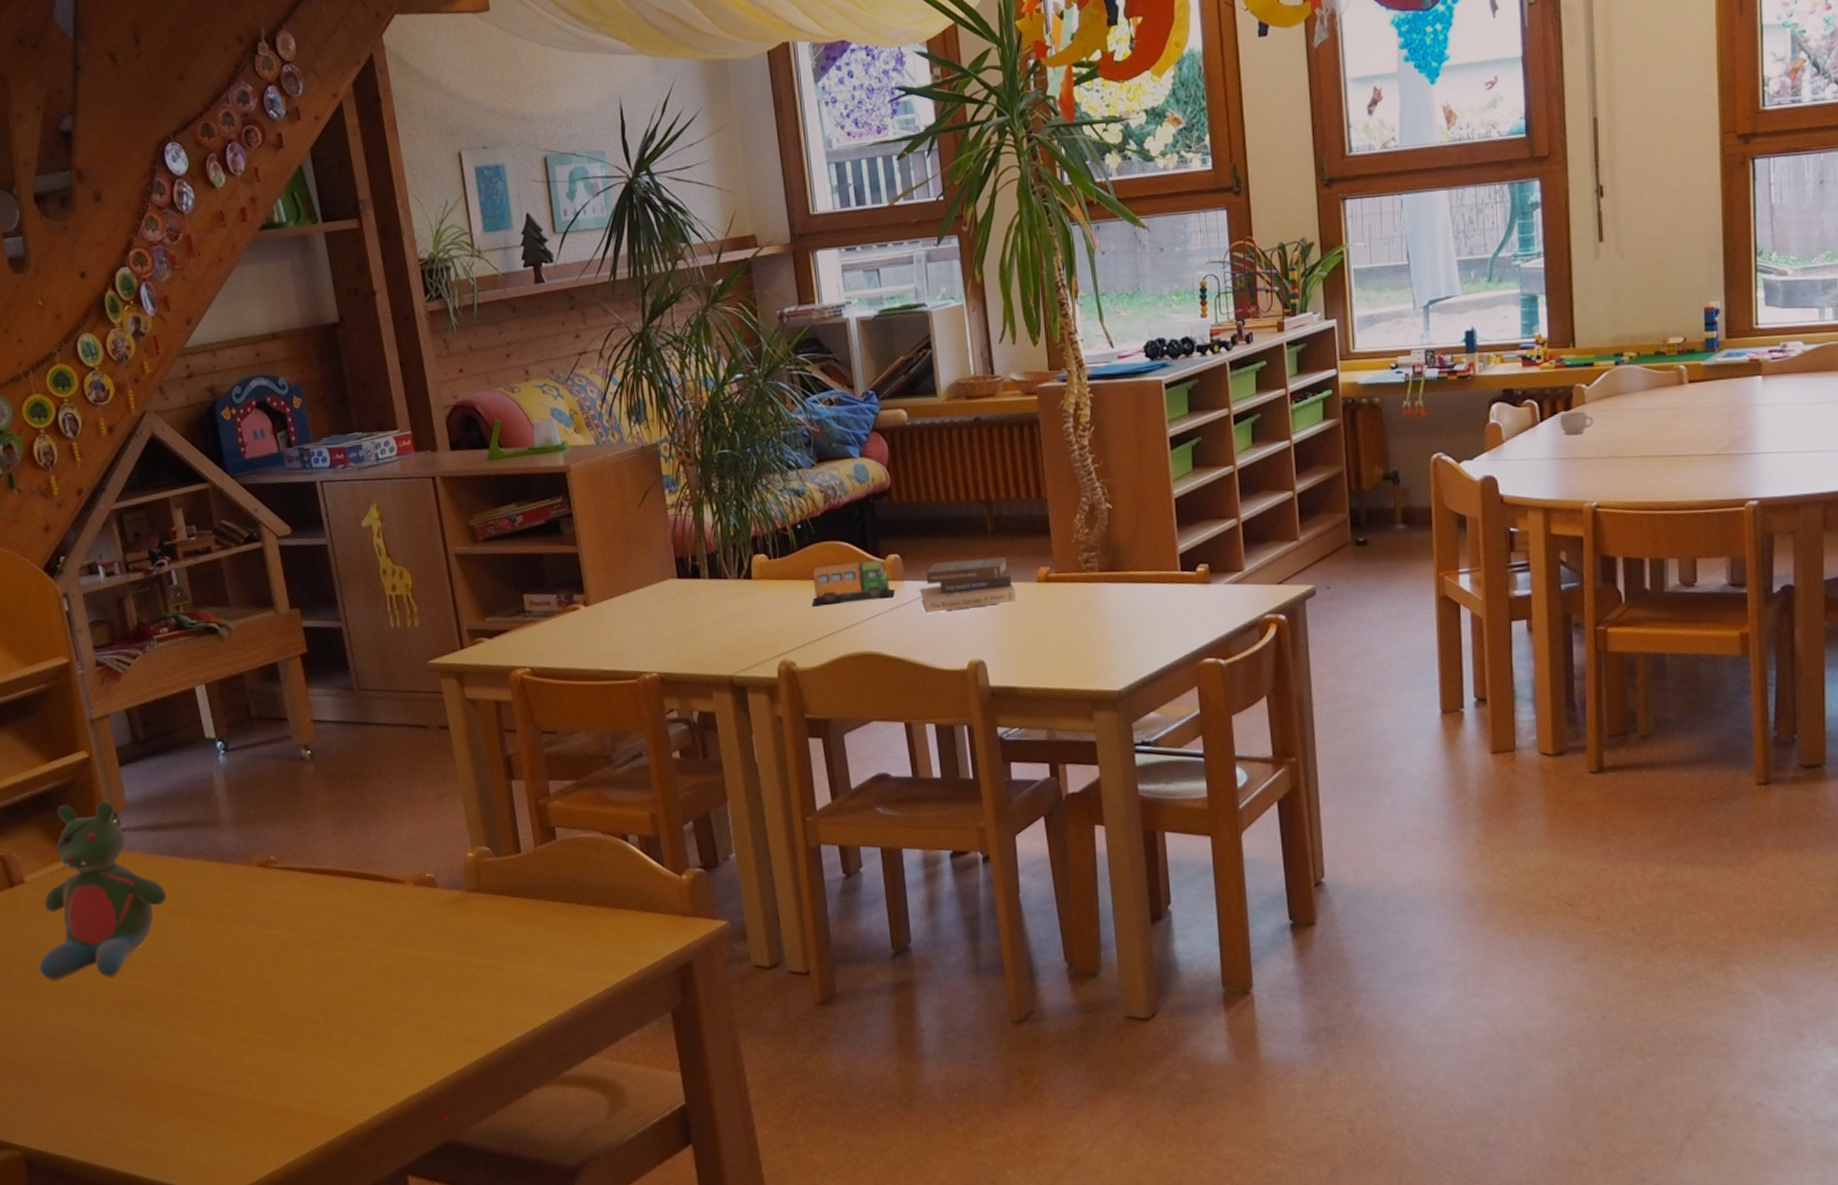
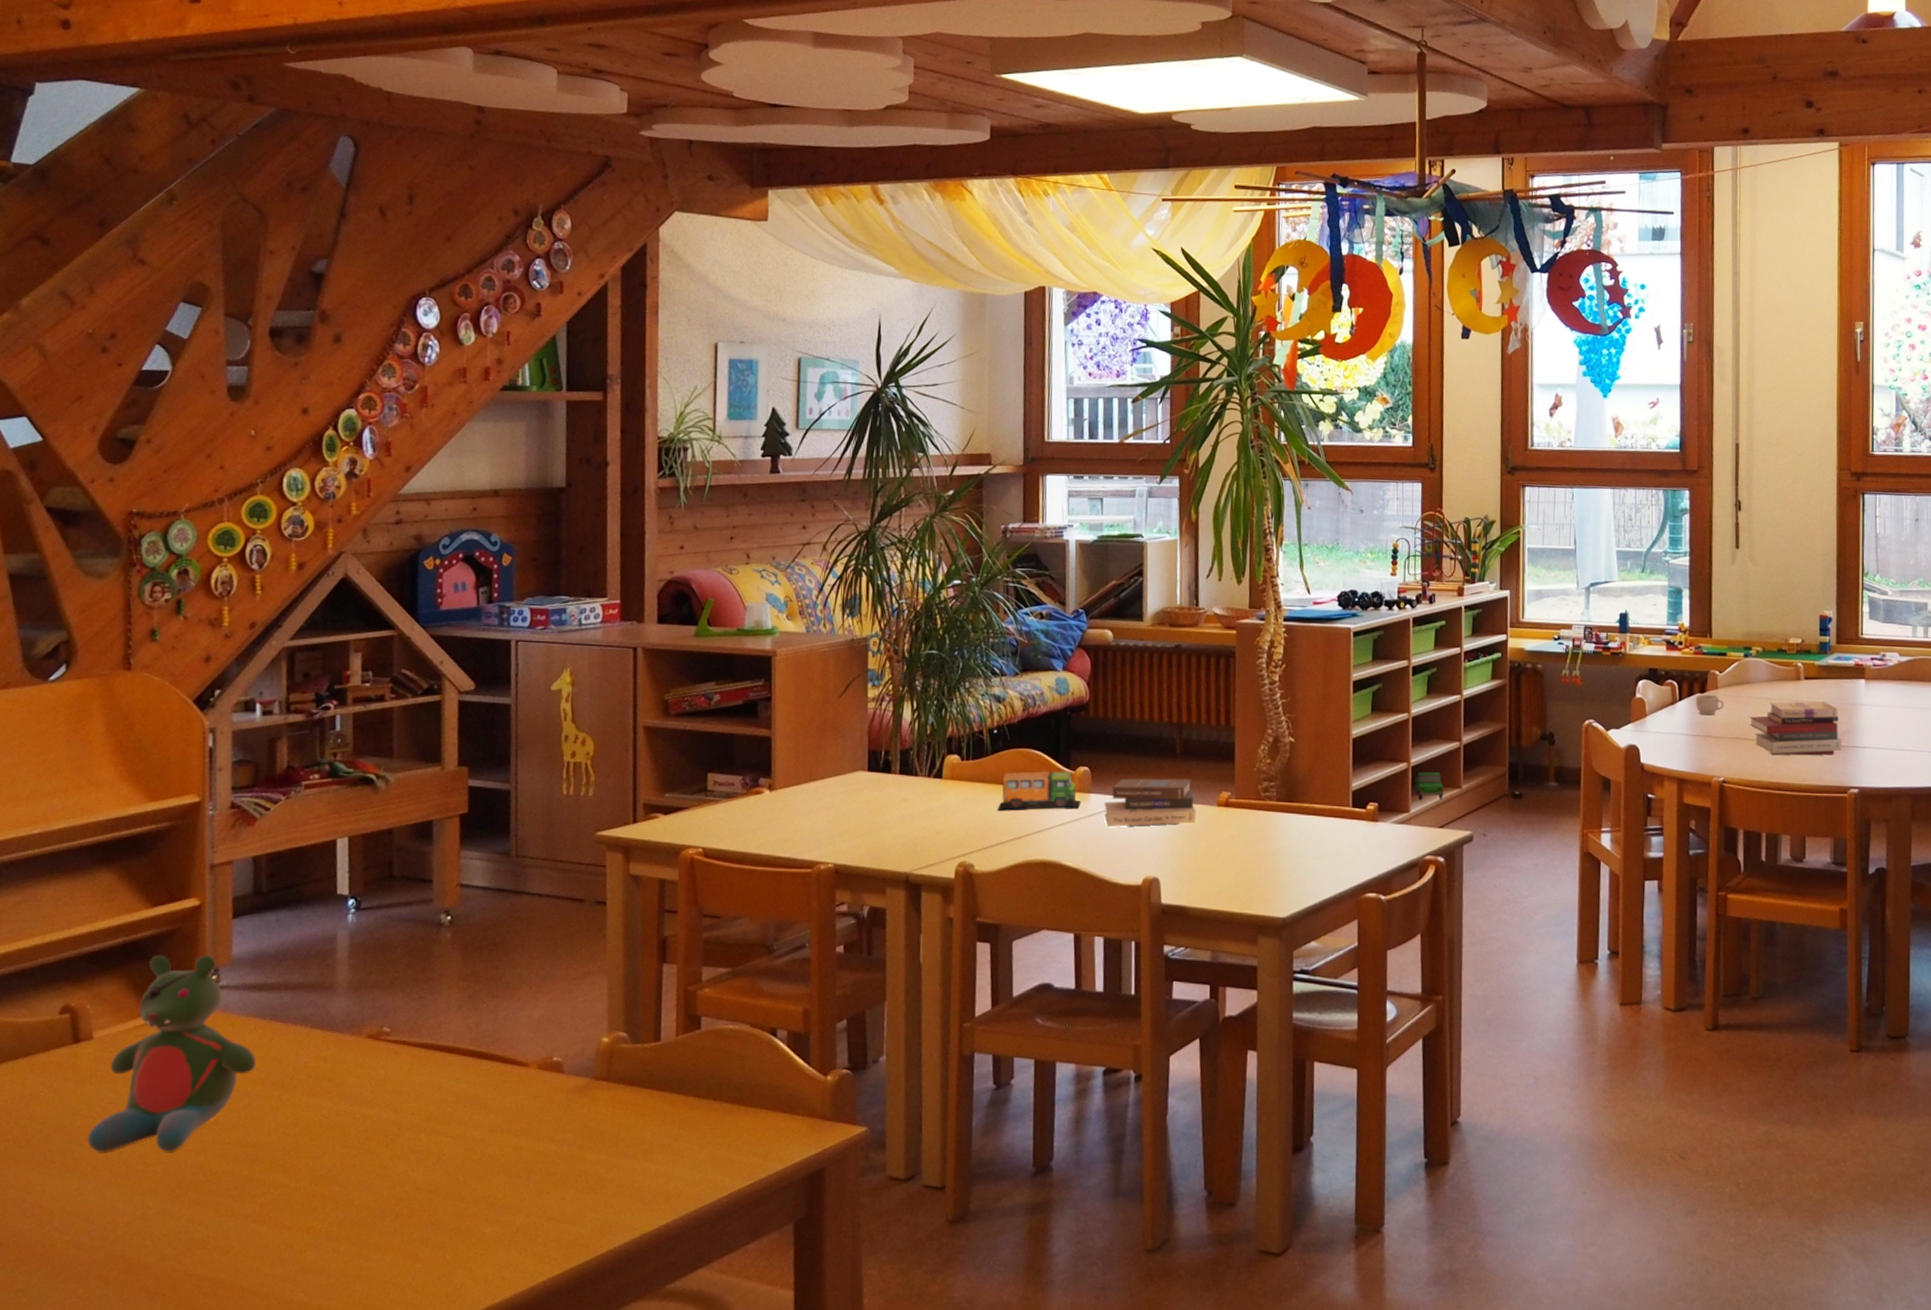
toy car: none [1246,526,1280,557] -> present [1415,772,1444,800]
books: none [1625,406,1737,471] -> present [1750,701,1842,756]

